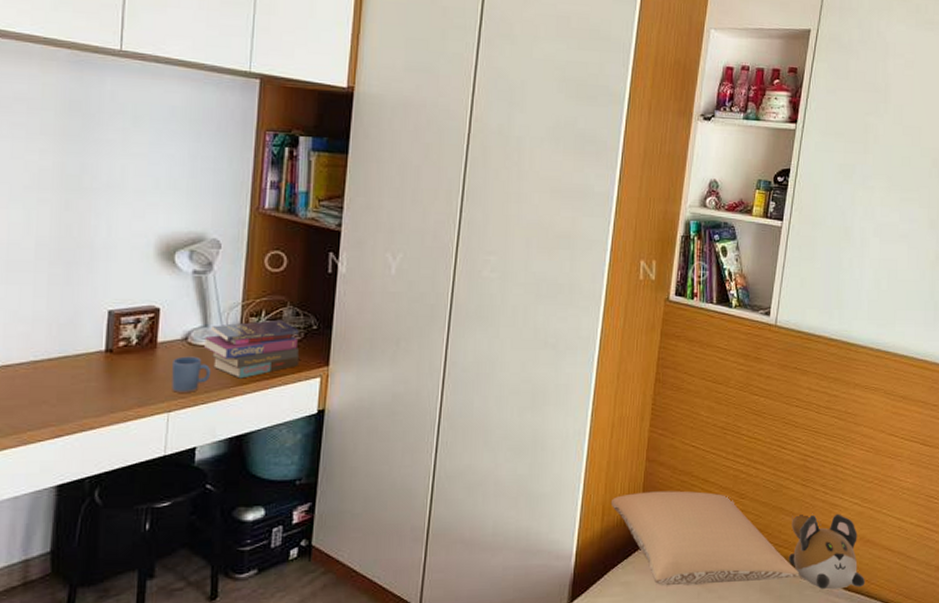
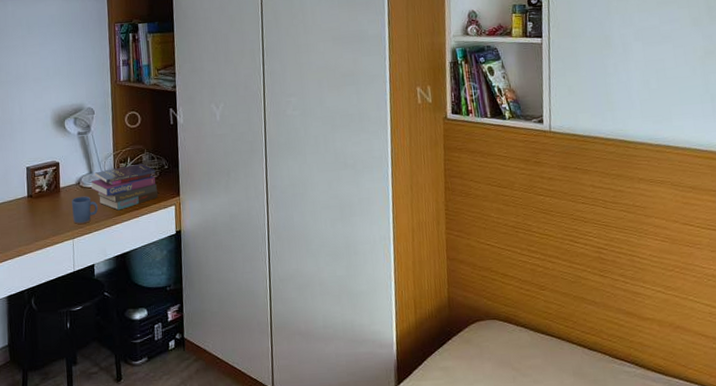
pillow: present [612,491,799,586] -> none [421,285,611,371]
plush toy: present [788,513,866,590] -> none [594,301,682,375]

